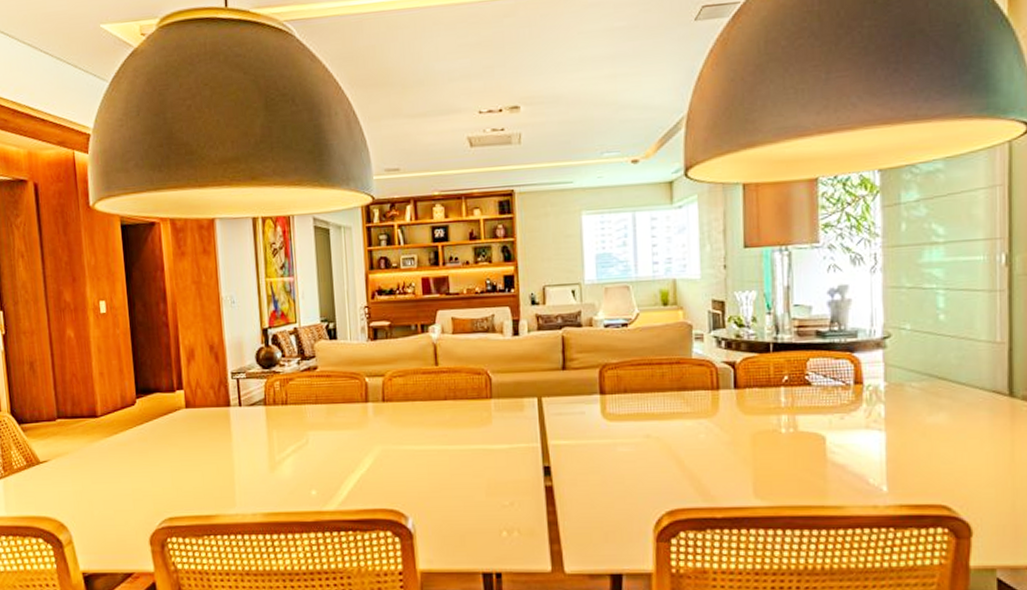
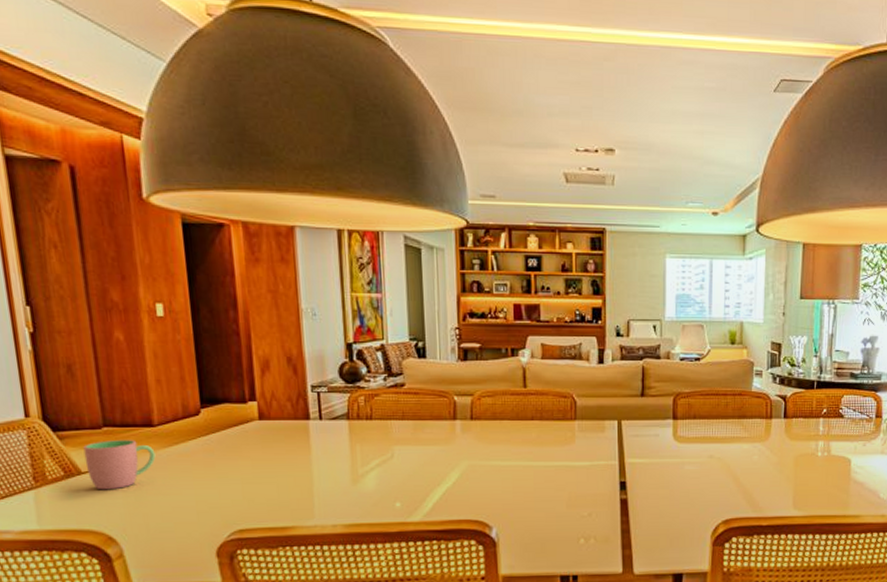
cup: none [41,431,99,479] -> present [83,440,156,490]

